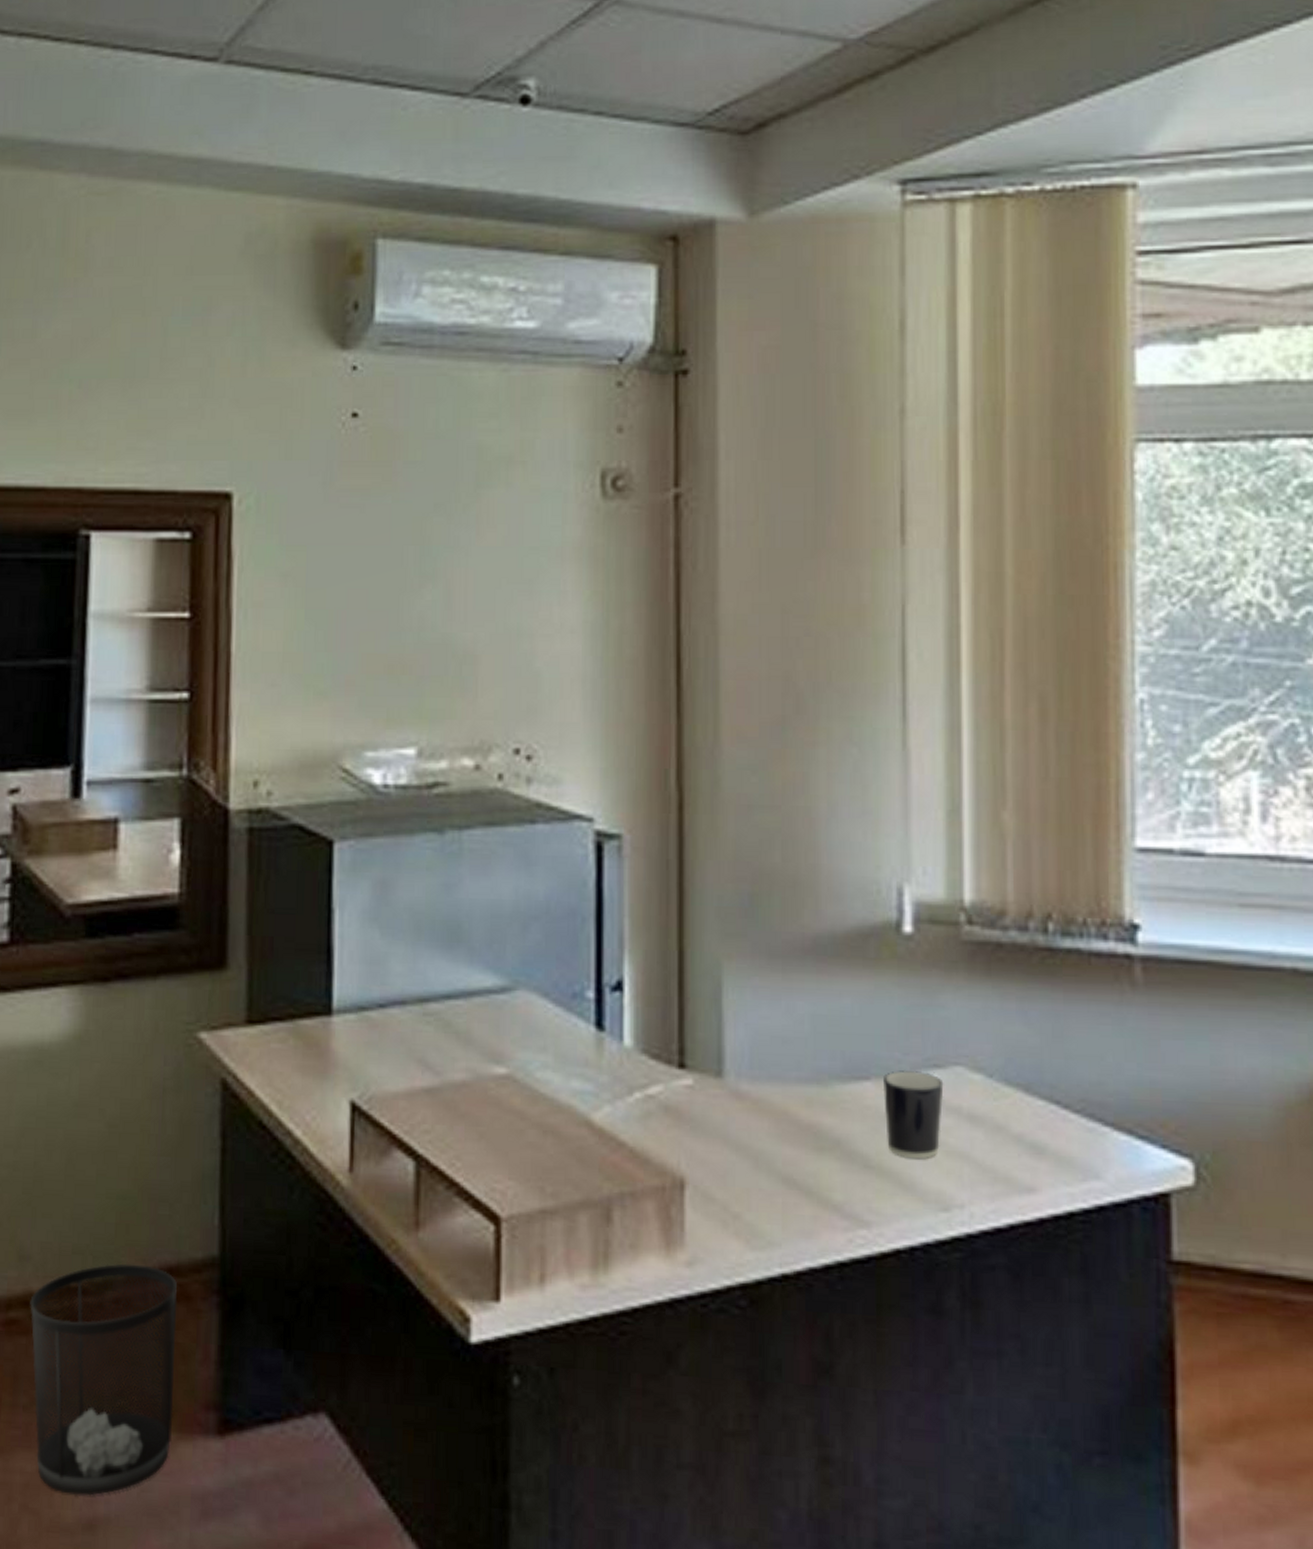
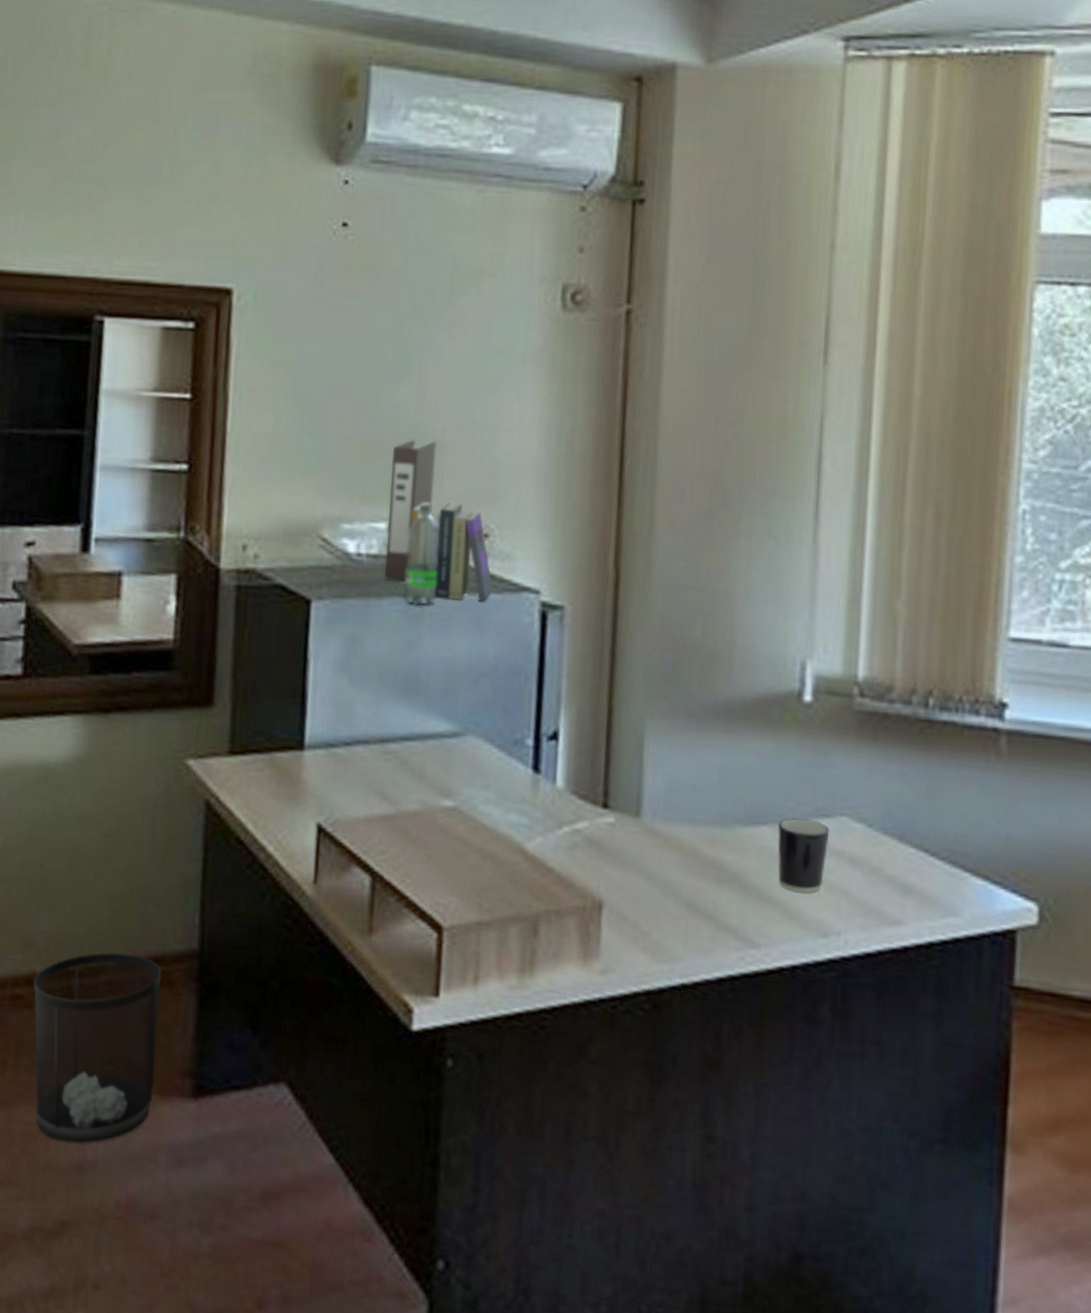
binder: none [415,651,468,813] -> present [384,439,437,581]
bottle: none [438,725,477,842] -> present [404,504,440,606]
books: none [443,722,540,834] -> present [411,502,493,602]

